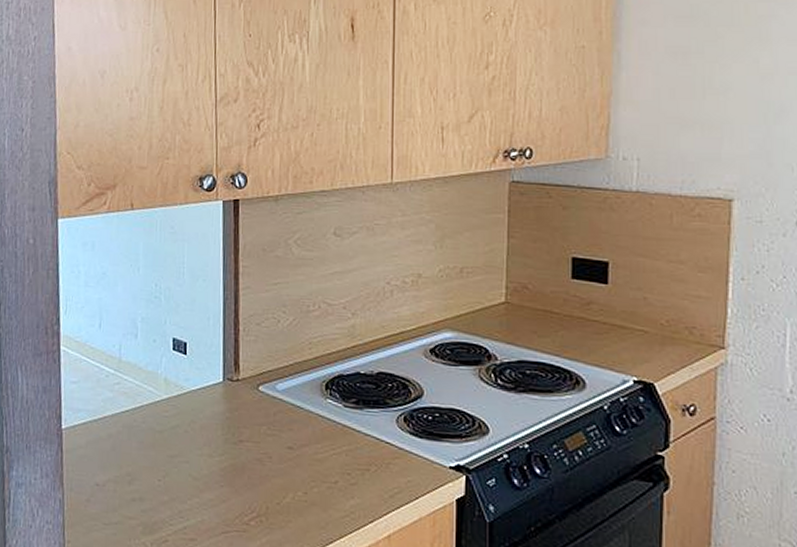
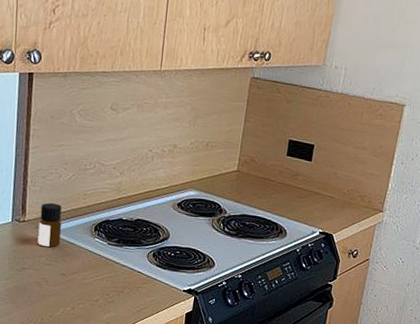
bottle: none [256,355,285,412] -> present [37,202,62,247]

